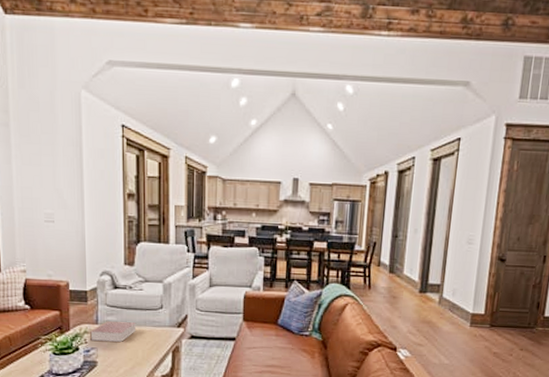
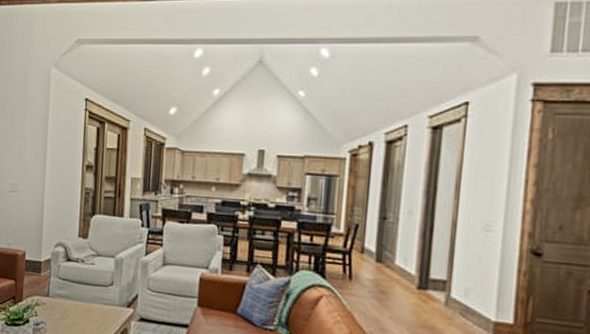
book: present [89,321,137,342] -> none [40,294,86,318]

